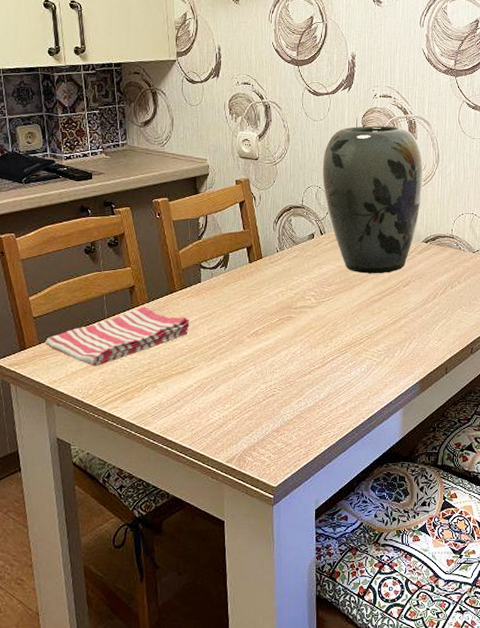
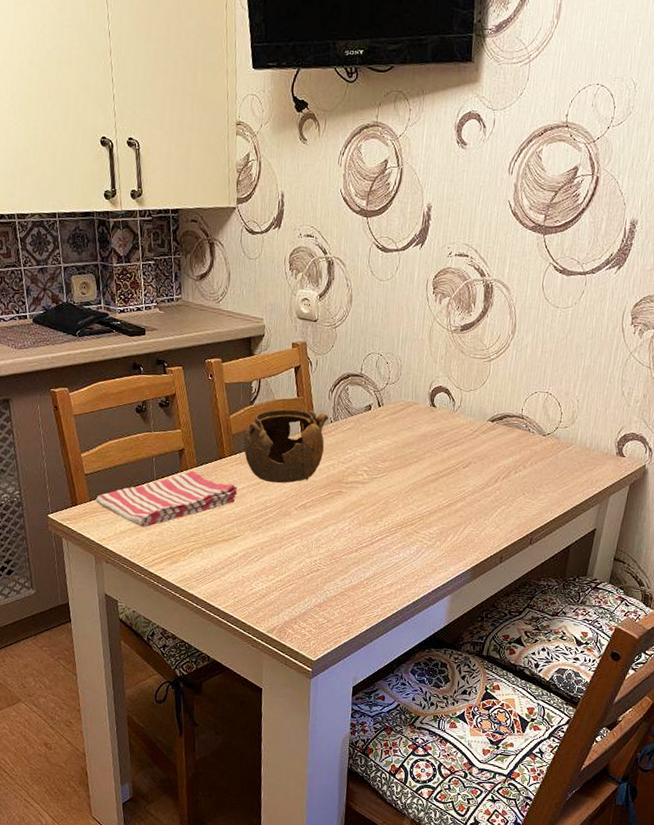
teapot: none [193,241,275,313] -> present [243,409,329,484]
vase: present [322,125,424,274] -> none [384,288,497,453]

